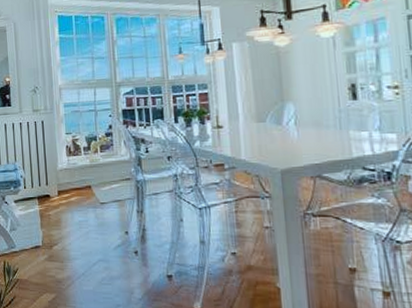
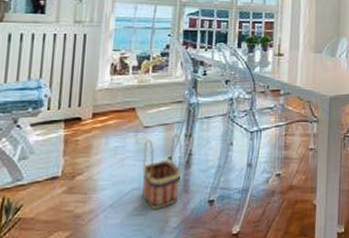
basket: none [103,210,139,281] -> present [141,134,182,210]

